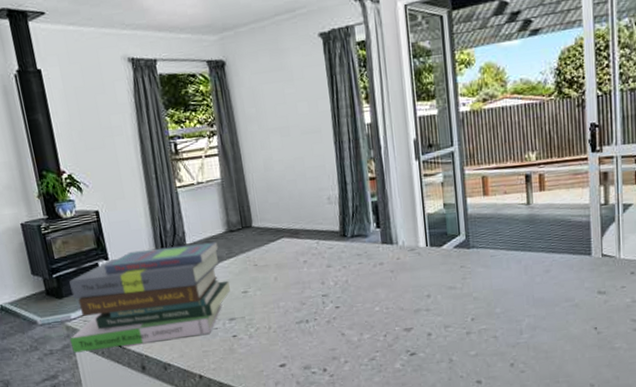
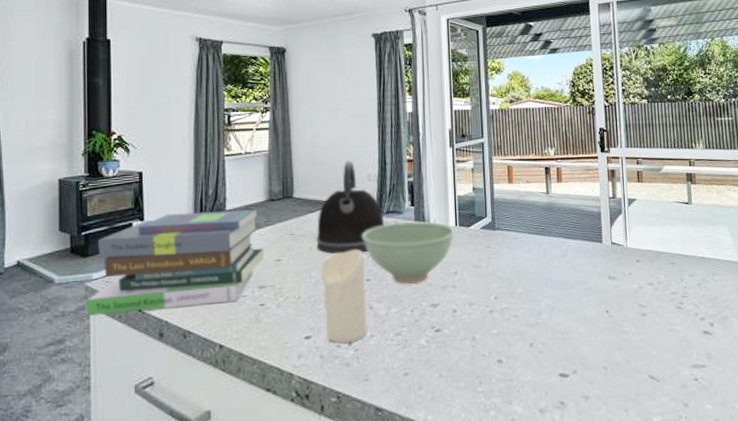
kettle: none [279,183,350,283] -> present [315,160,385,254]
candle: none [288,277,341,370] -> present [320,249,367,343]
bowl: none [326,243,426,310] -> present [361,221,455,284]

